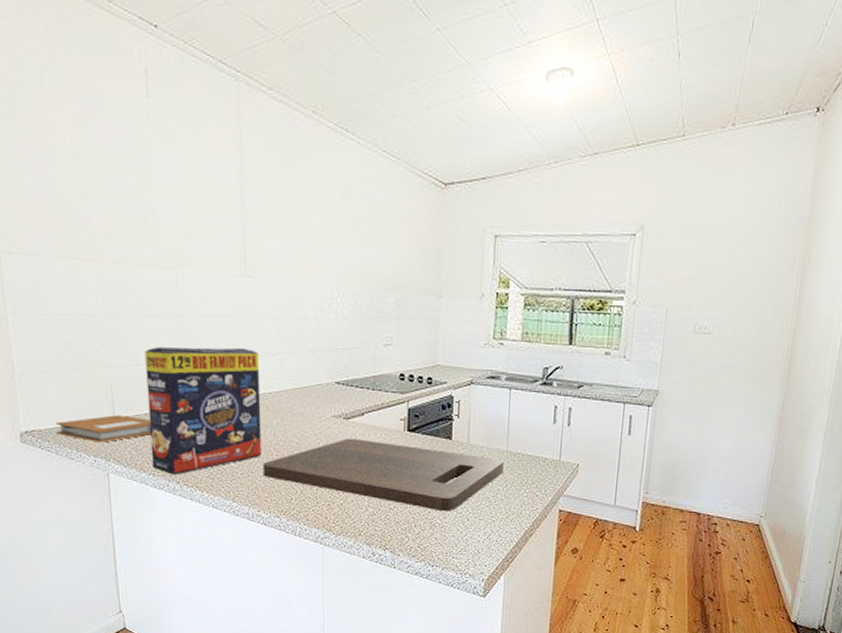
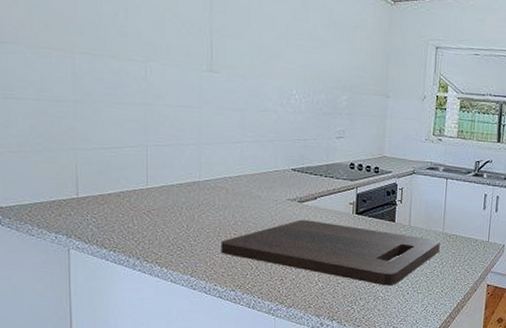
notebook: present [56,415,151,443] -> none [18,194,114,220]
cereal box: present [145,347,262,475] -> none [111,132,222,252]

